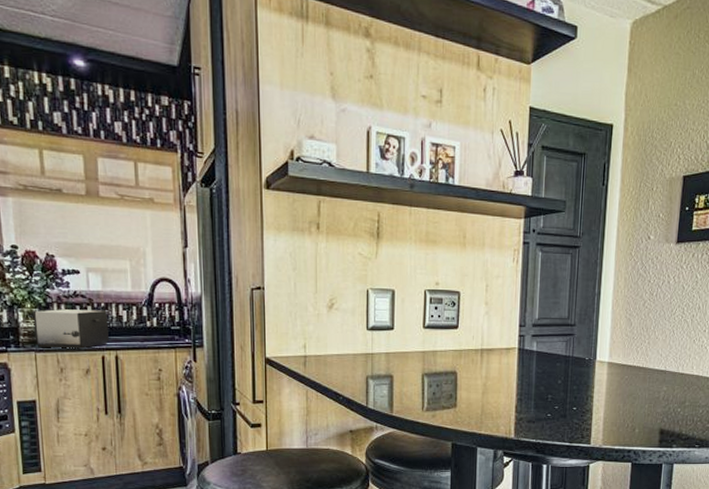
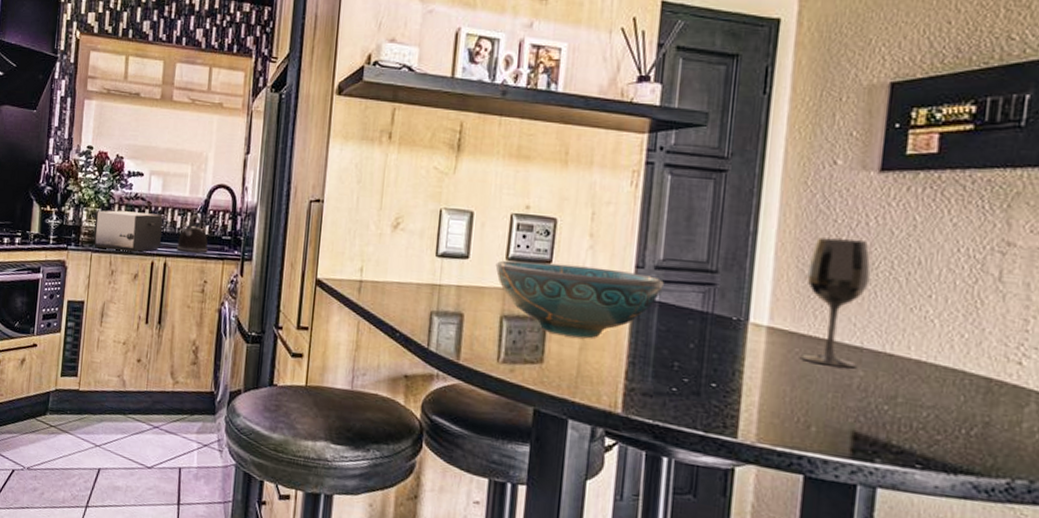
kettle: none [125,308,159,345] -> present [176,215,208,254]
decorative bowl: none [415,328,540,385] -> present [495,260,665,339]
wine glass: none [629,294,671,386] -> present [801,237,871,369]

